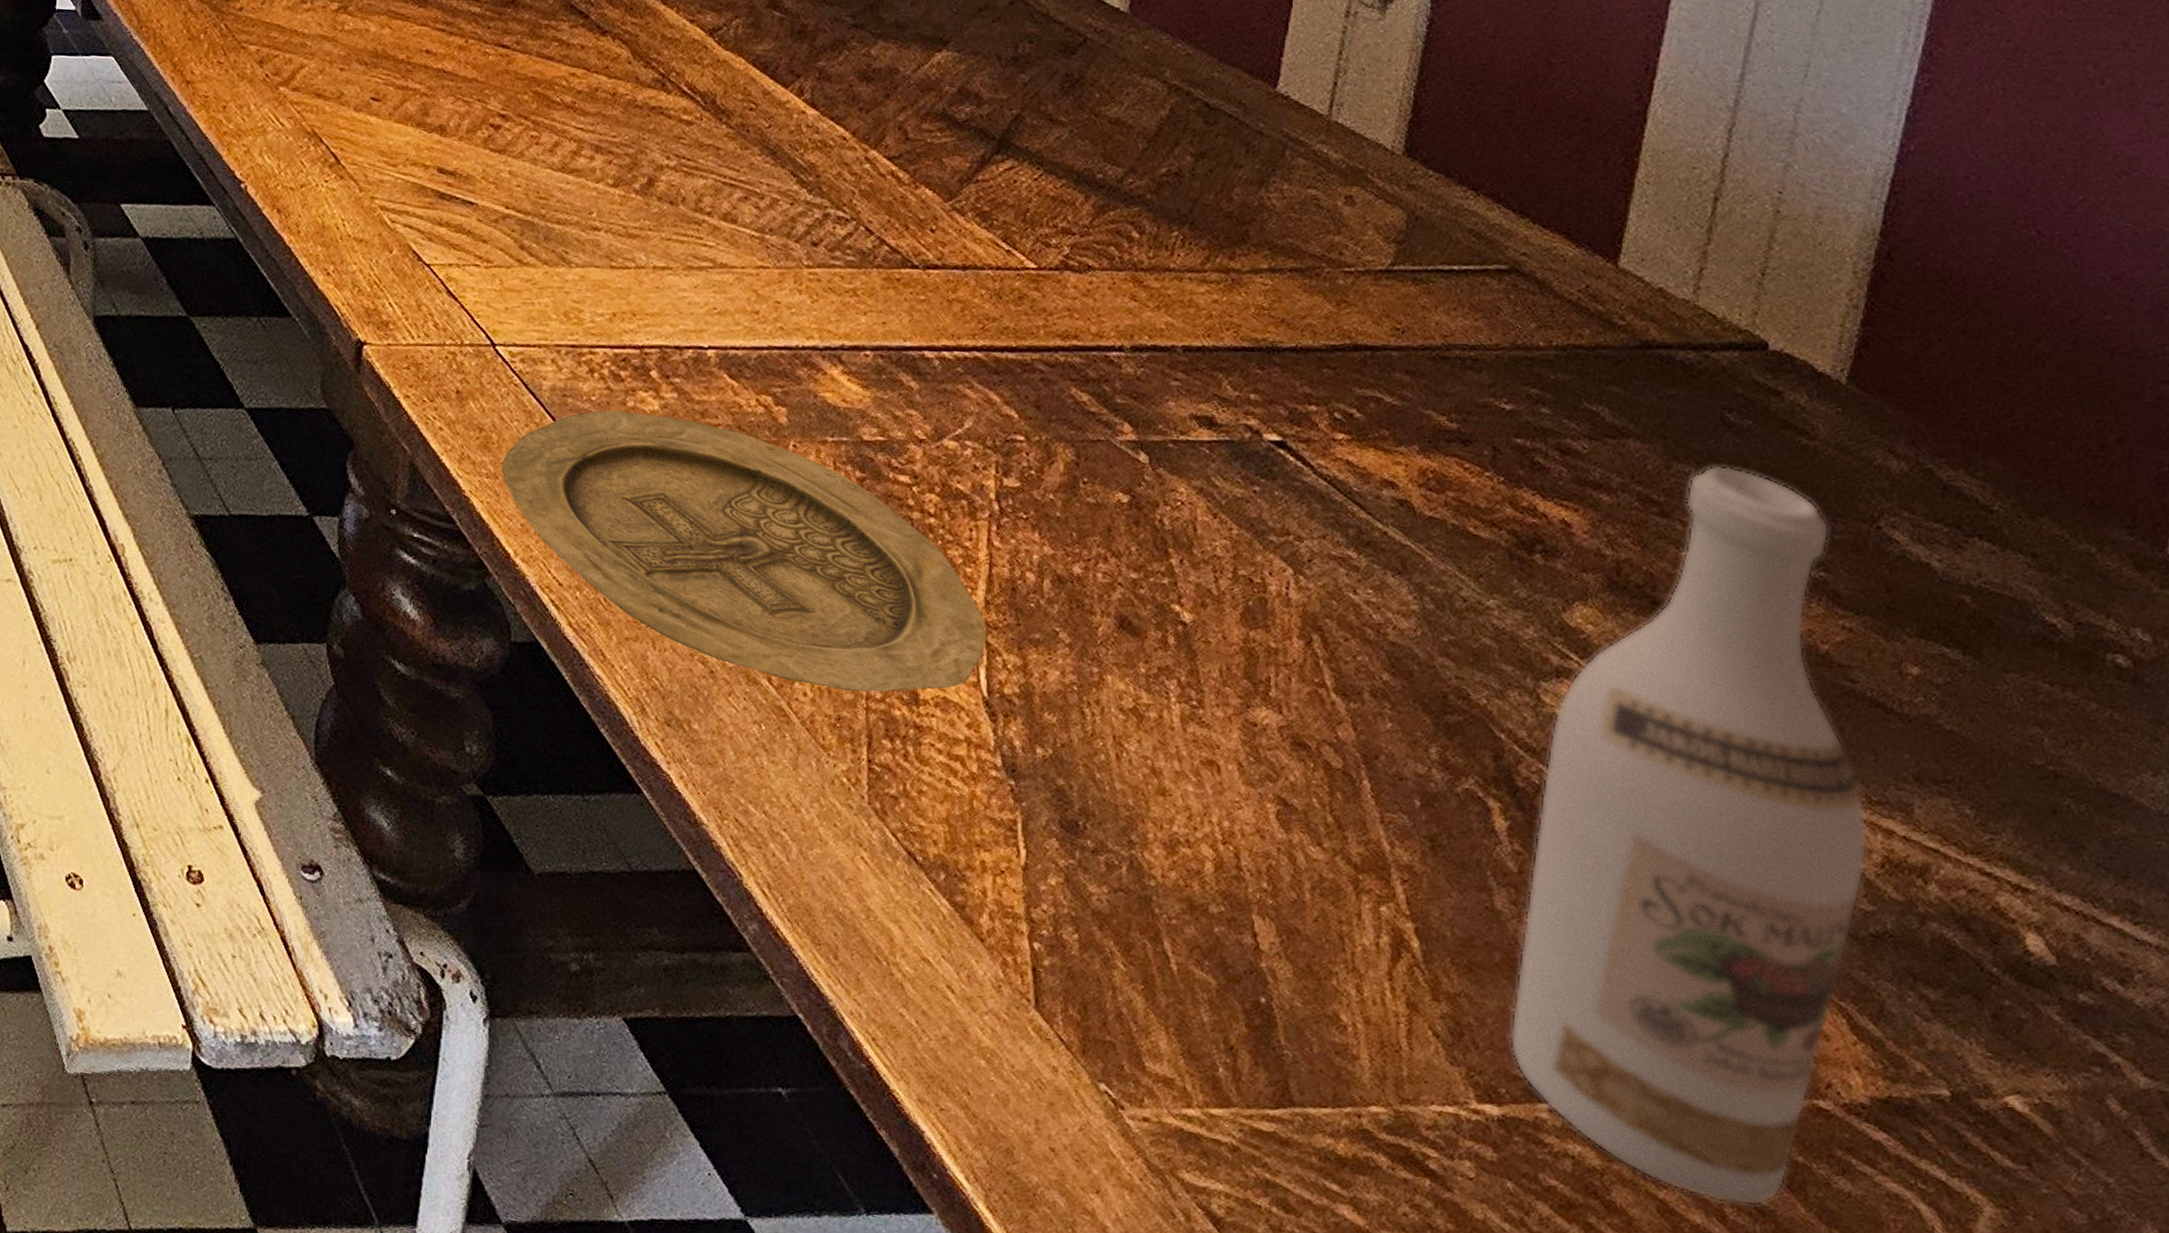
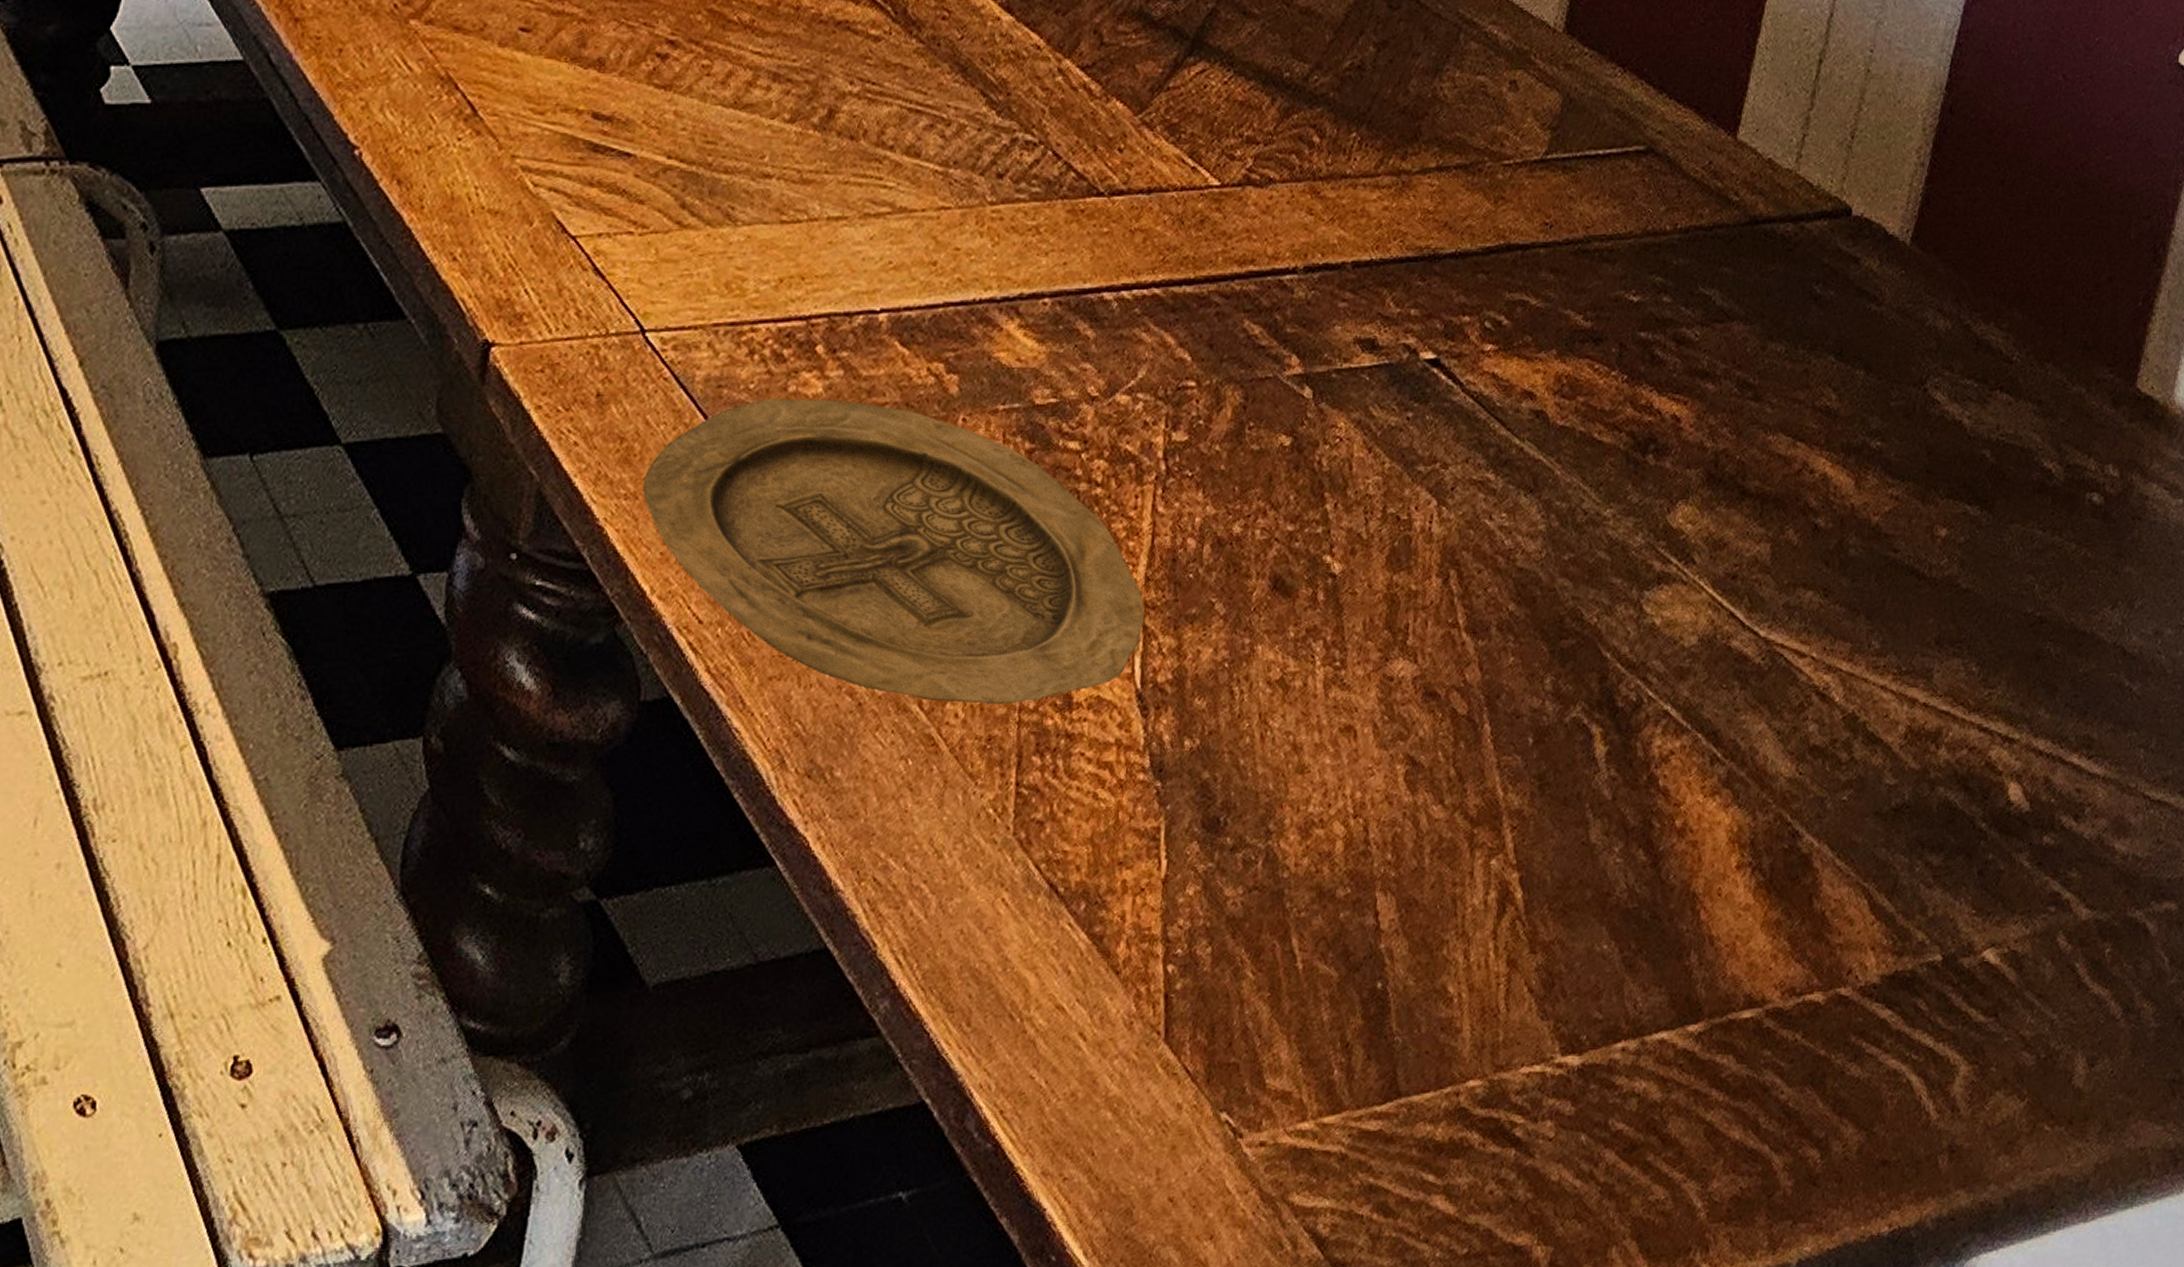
wine bottle: present [1510,465,1868,1207] -> none [1593,340,1897,1113]

